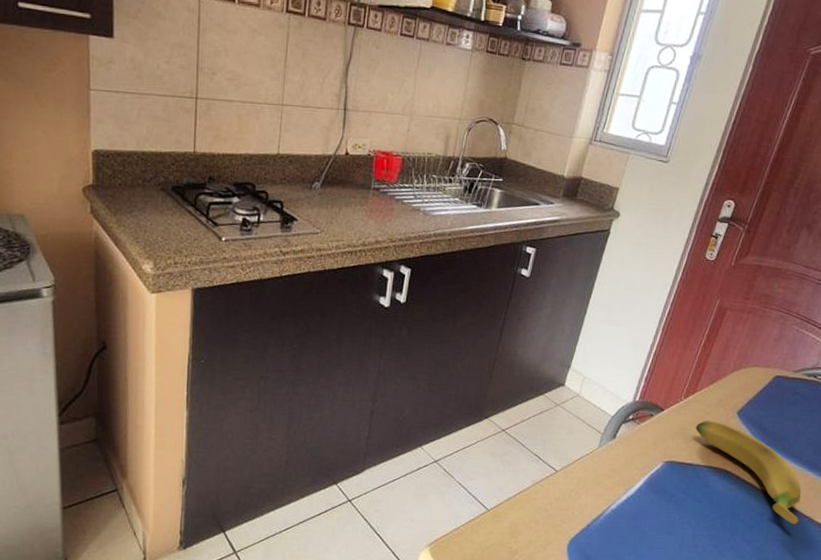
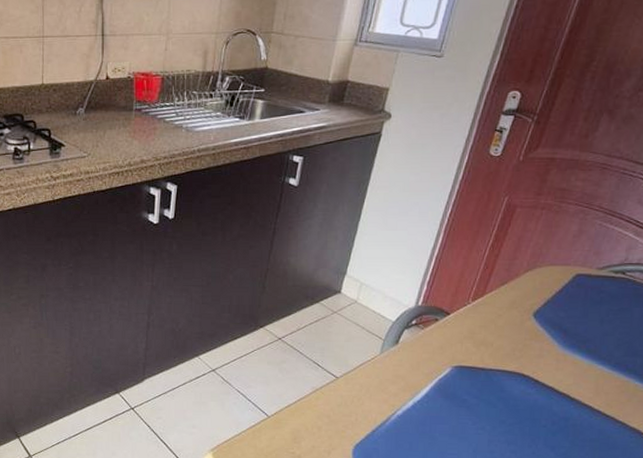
banana: present [695,419,802,525] -> none [486,322,612,430]

